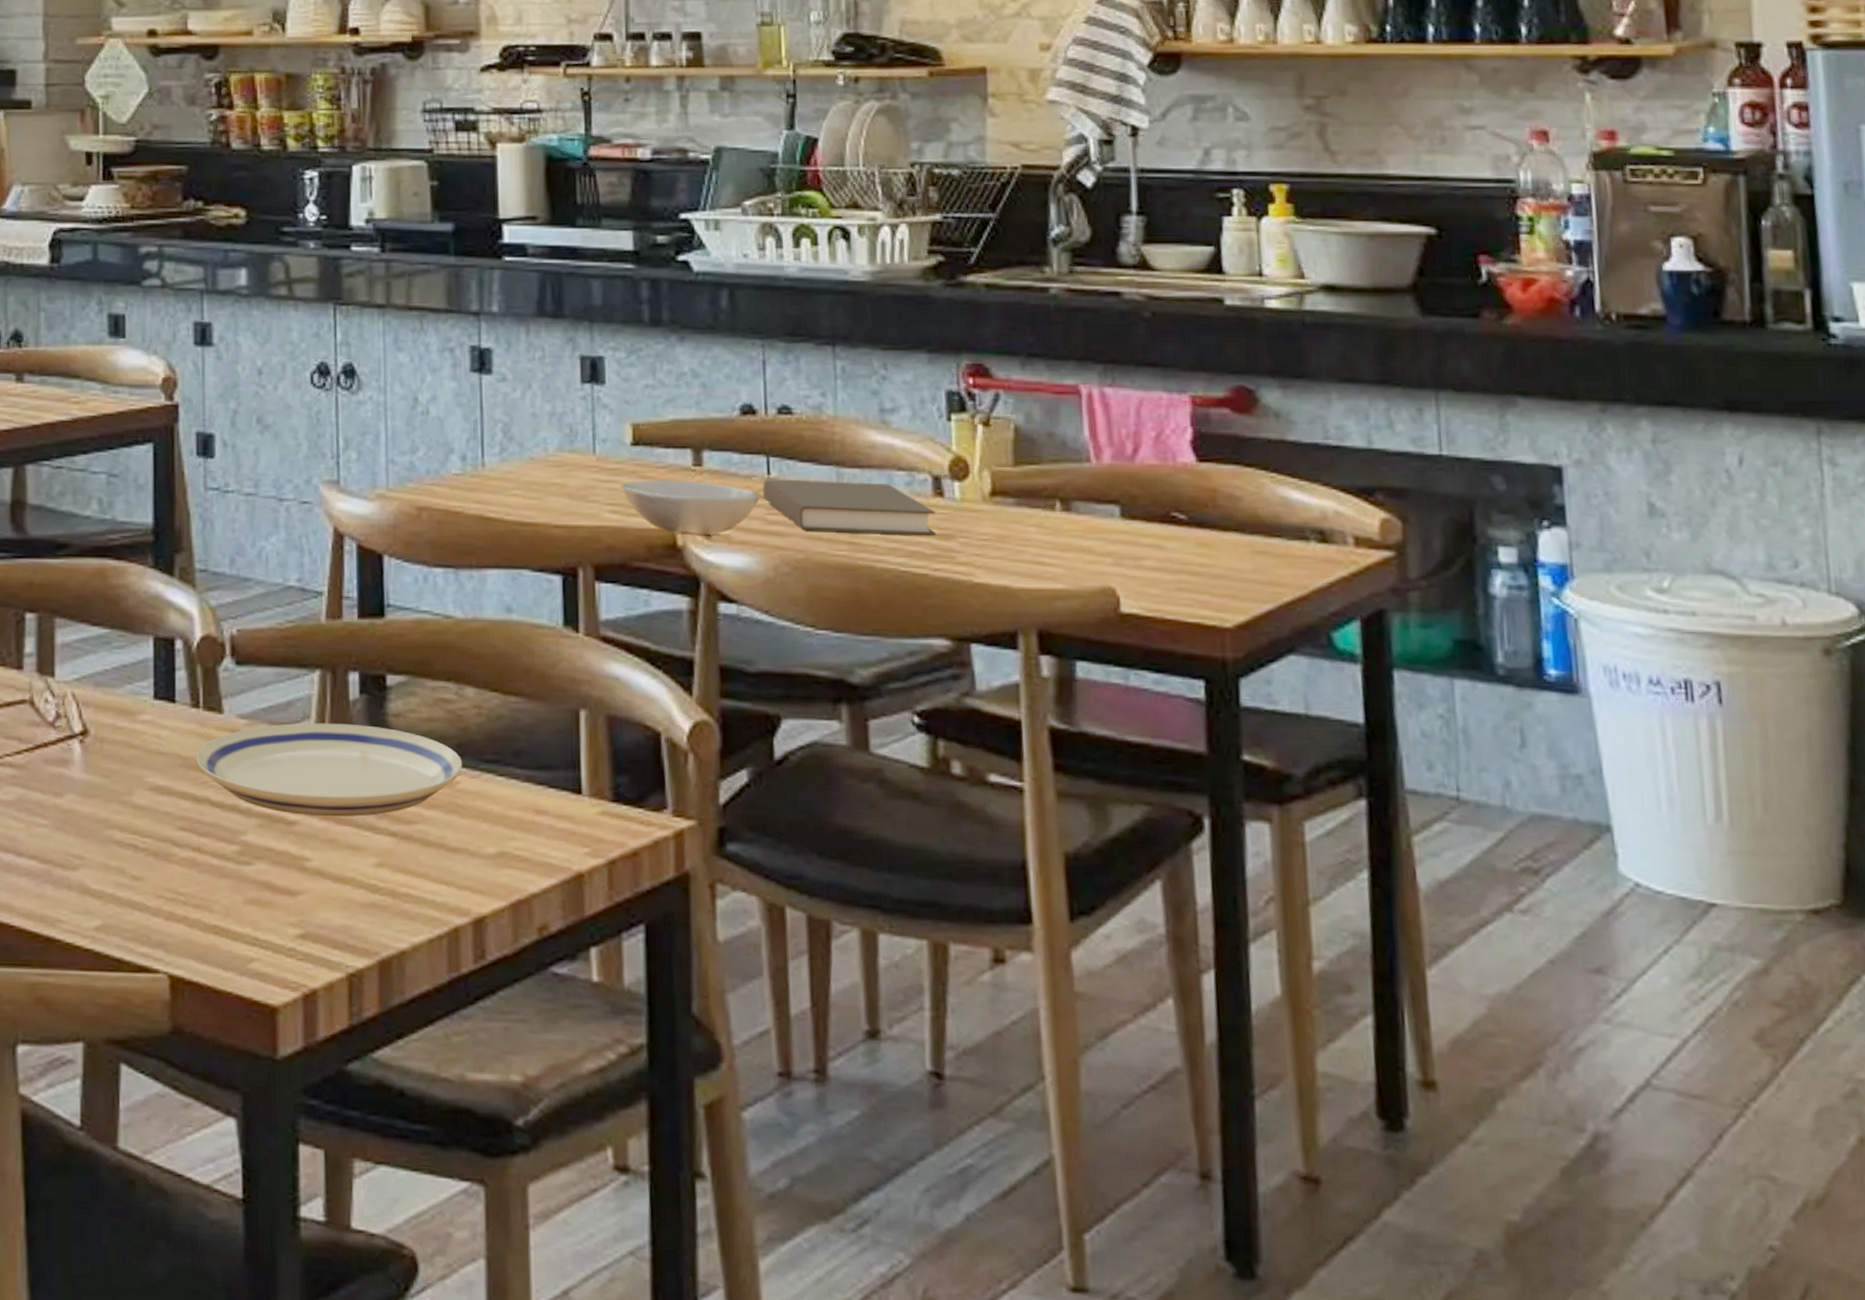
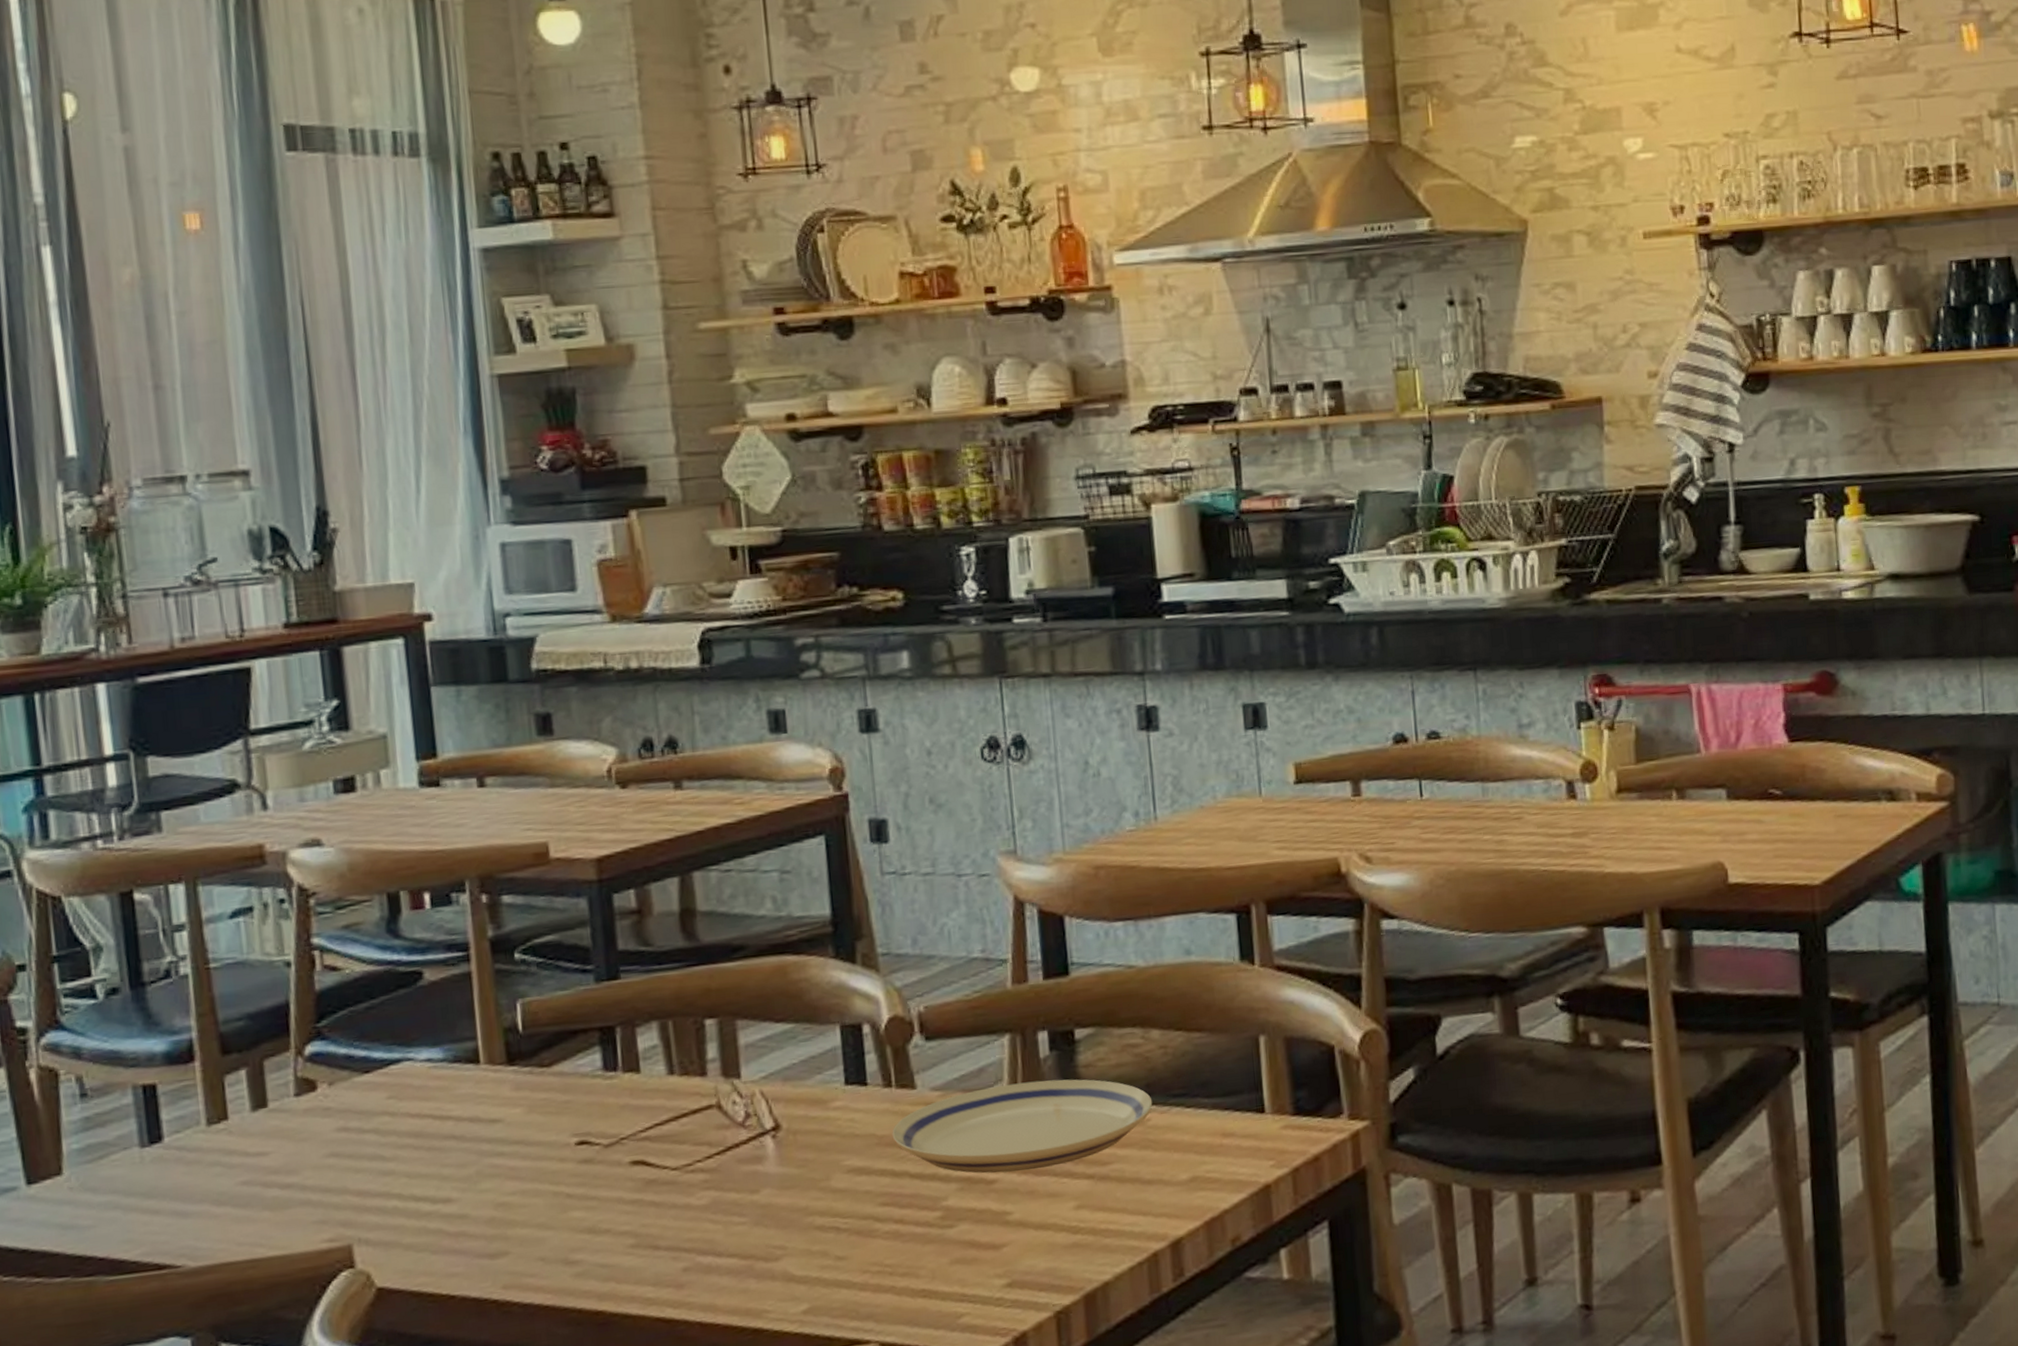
soup bowl: present [622,480,760,536] -> none [1287,810,1414,862]
book: present [763,479,936,535] -> none [1416,793,1571,844]

